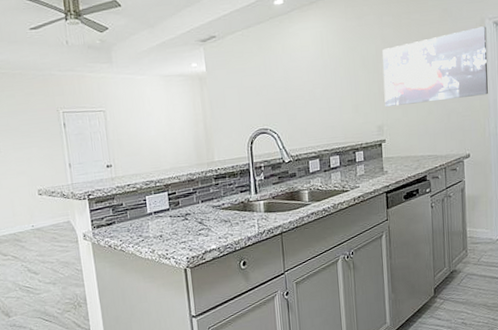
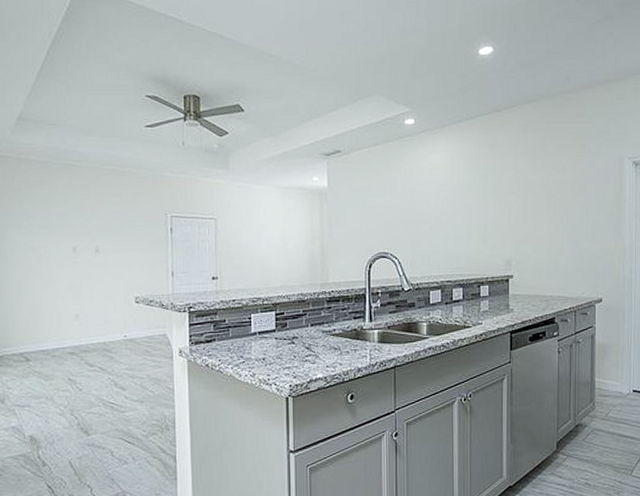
wall art: present [382,26,488,107] -> none [514,165,625,240]

